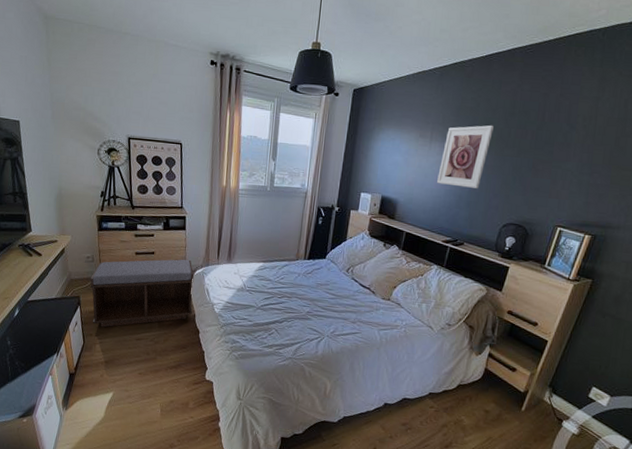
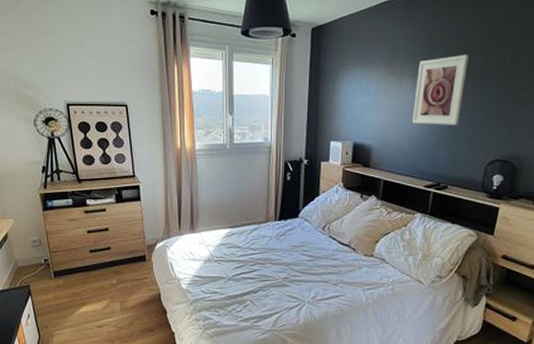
bench: present [90,259,194,328] -> none [39,233,157,317]

